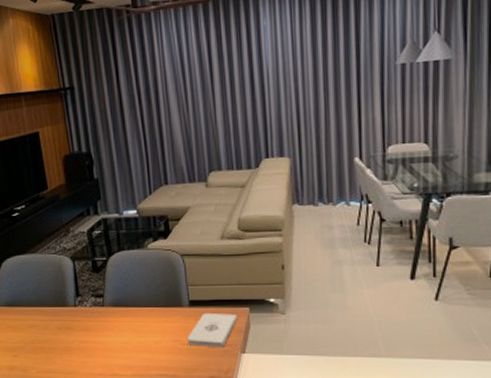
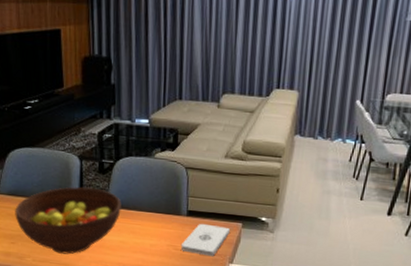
fruit bowl: none [14,288,120,362] -> present [15,187,121,255]

